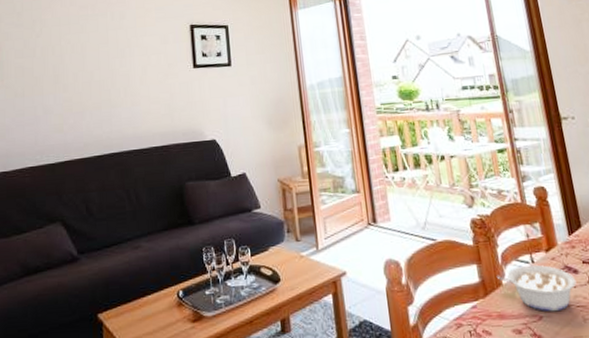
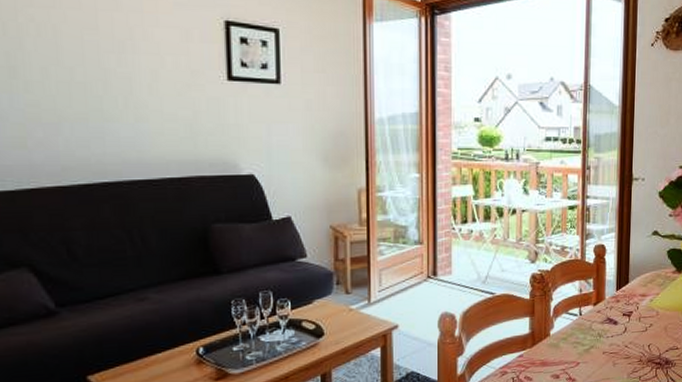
legume: present [497,264,577,312] -> none [547,317,614,359]

